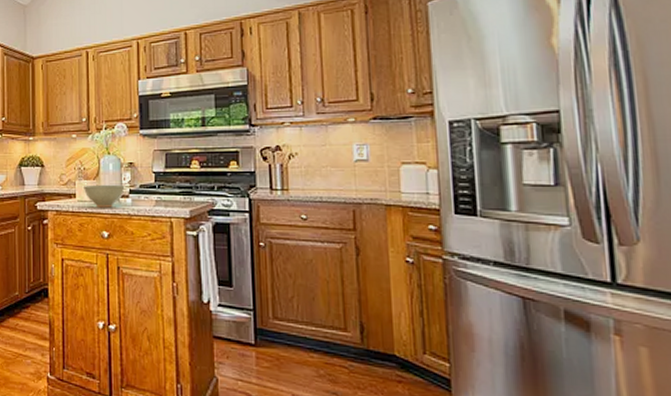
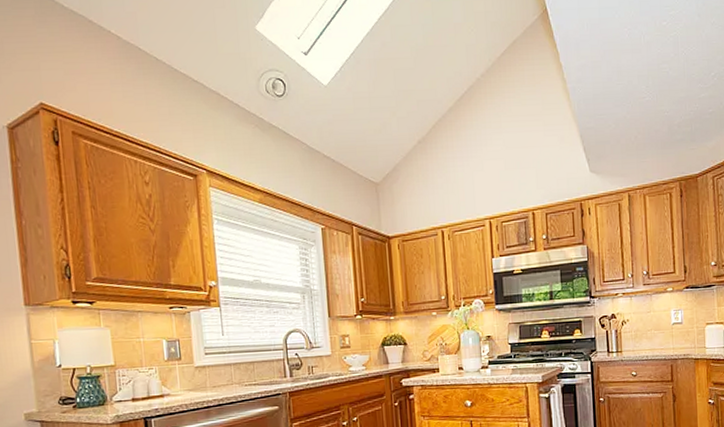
bowl: present [84,184,125,208] -> none [446,356,485,380]

